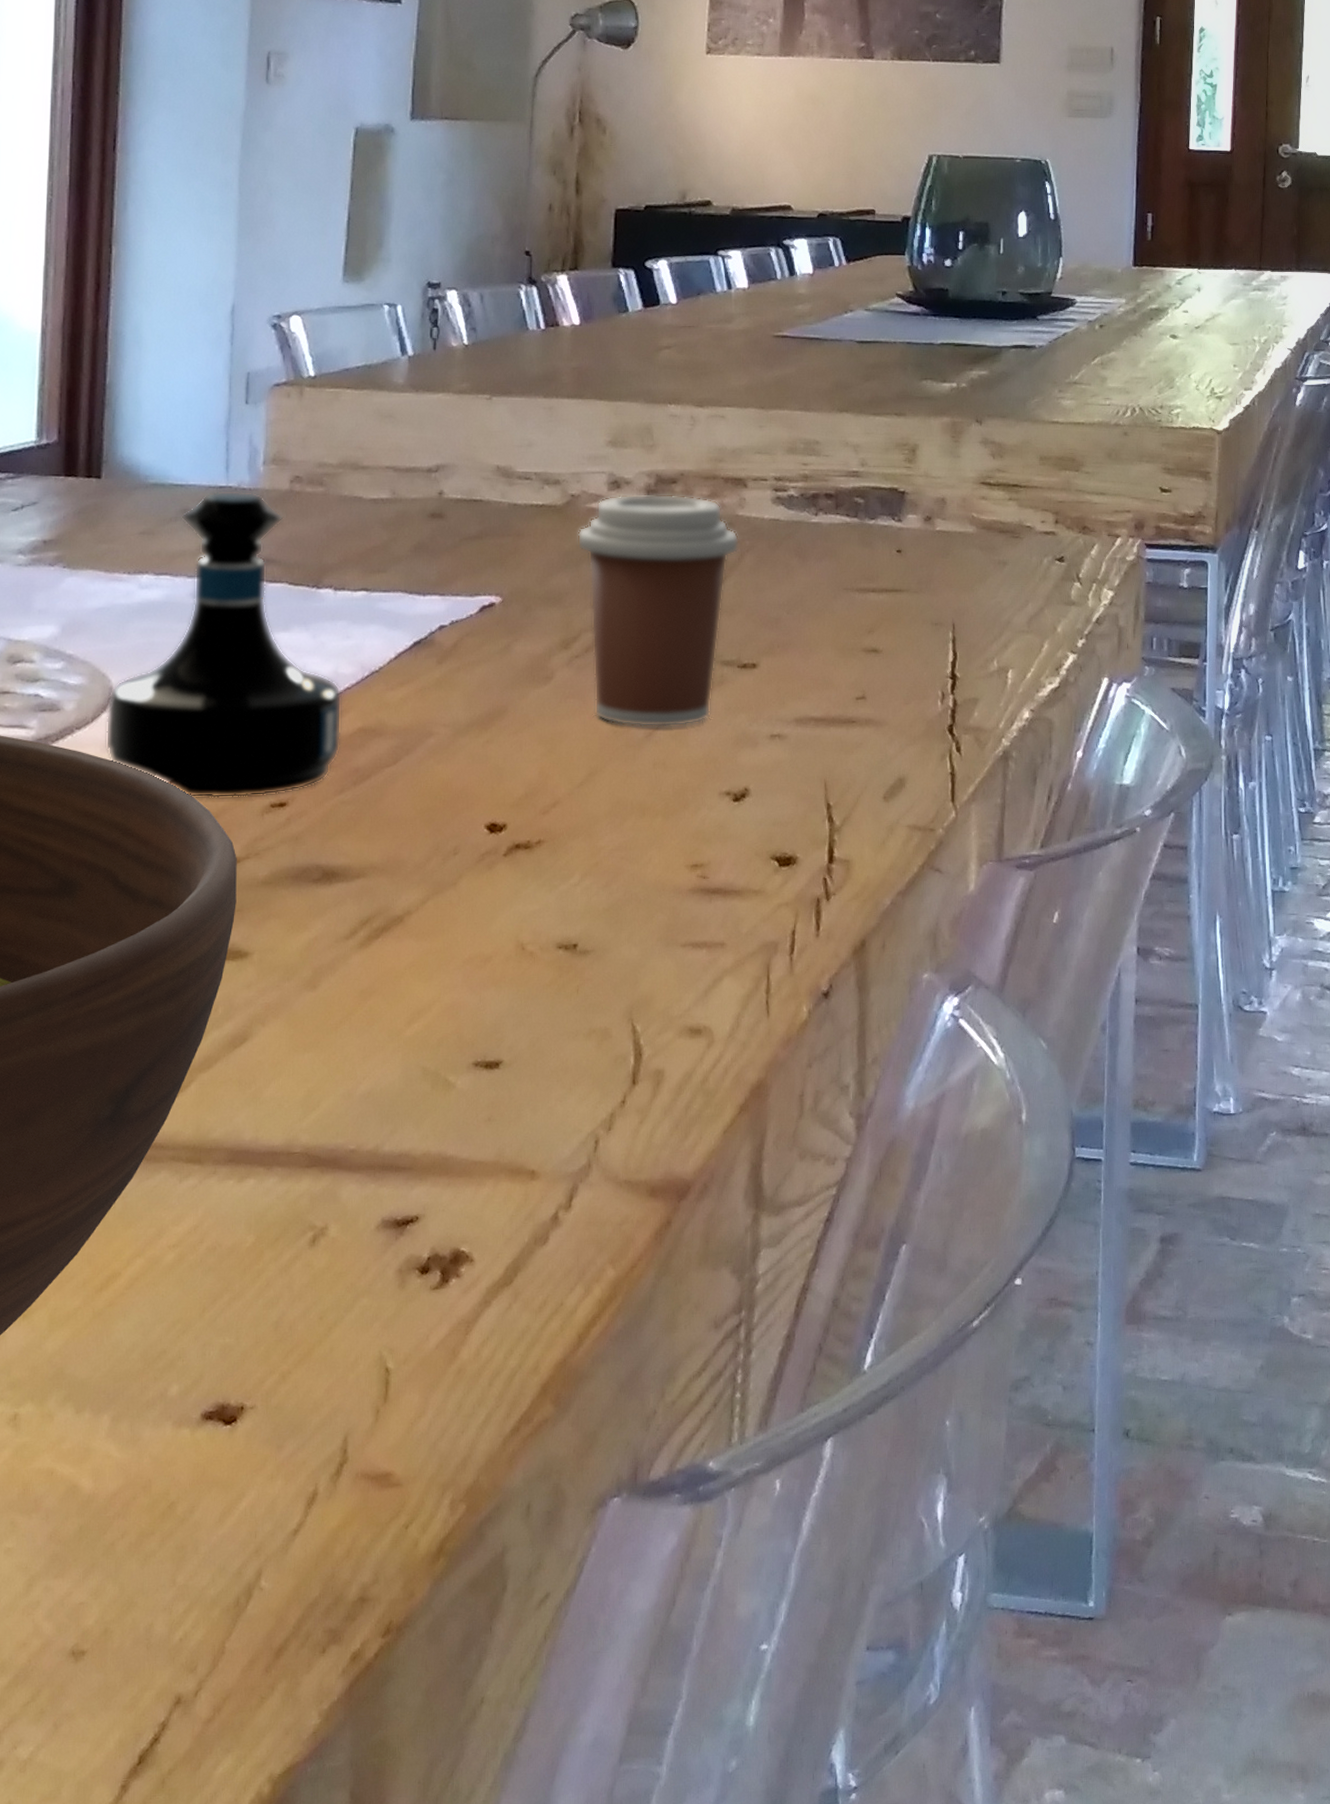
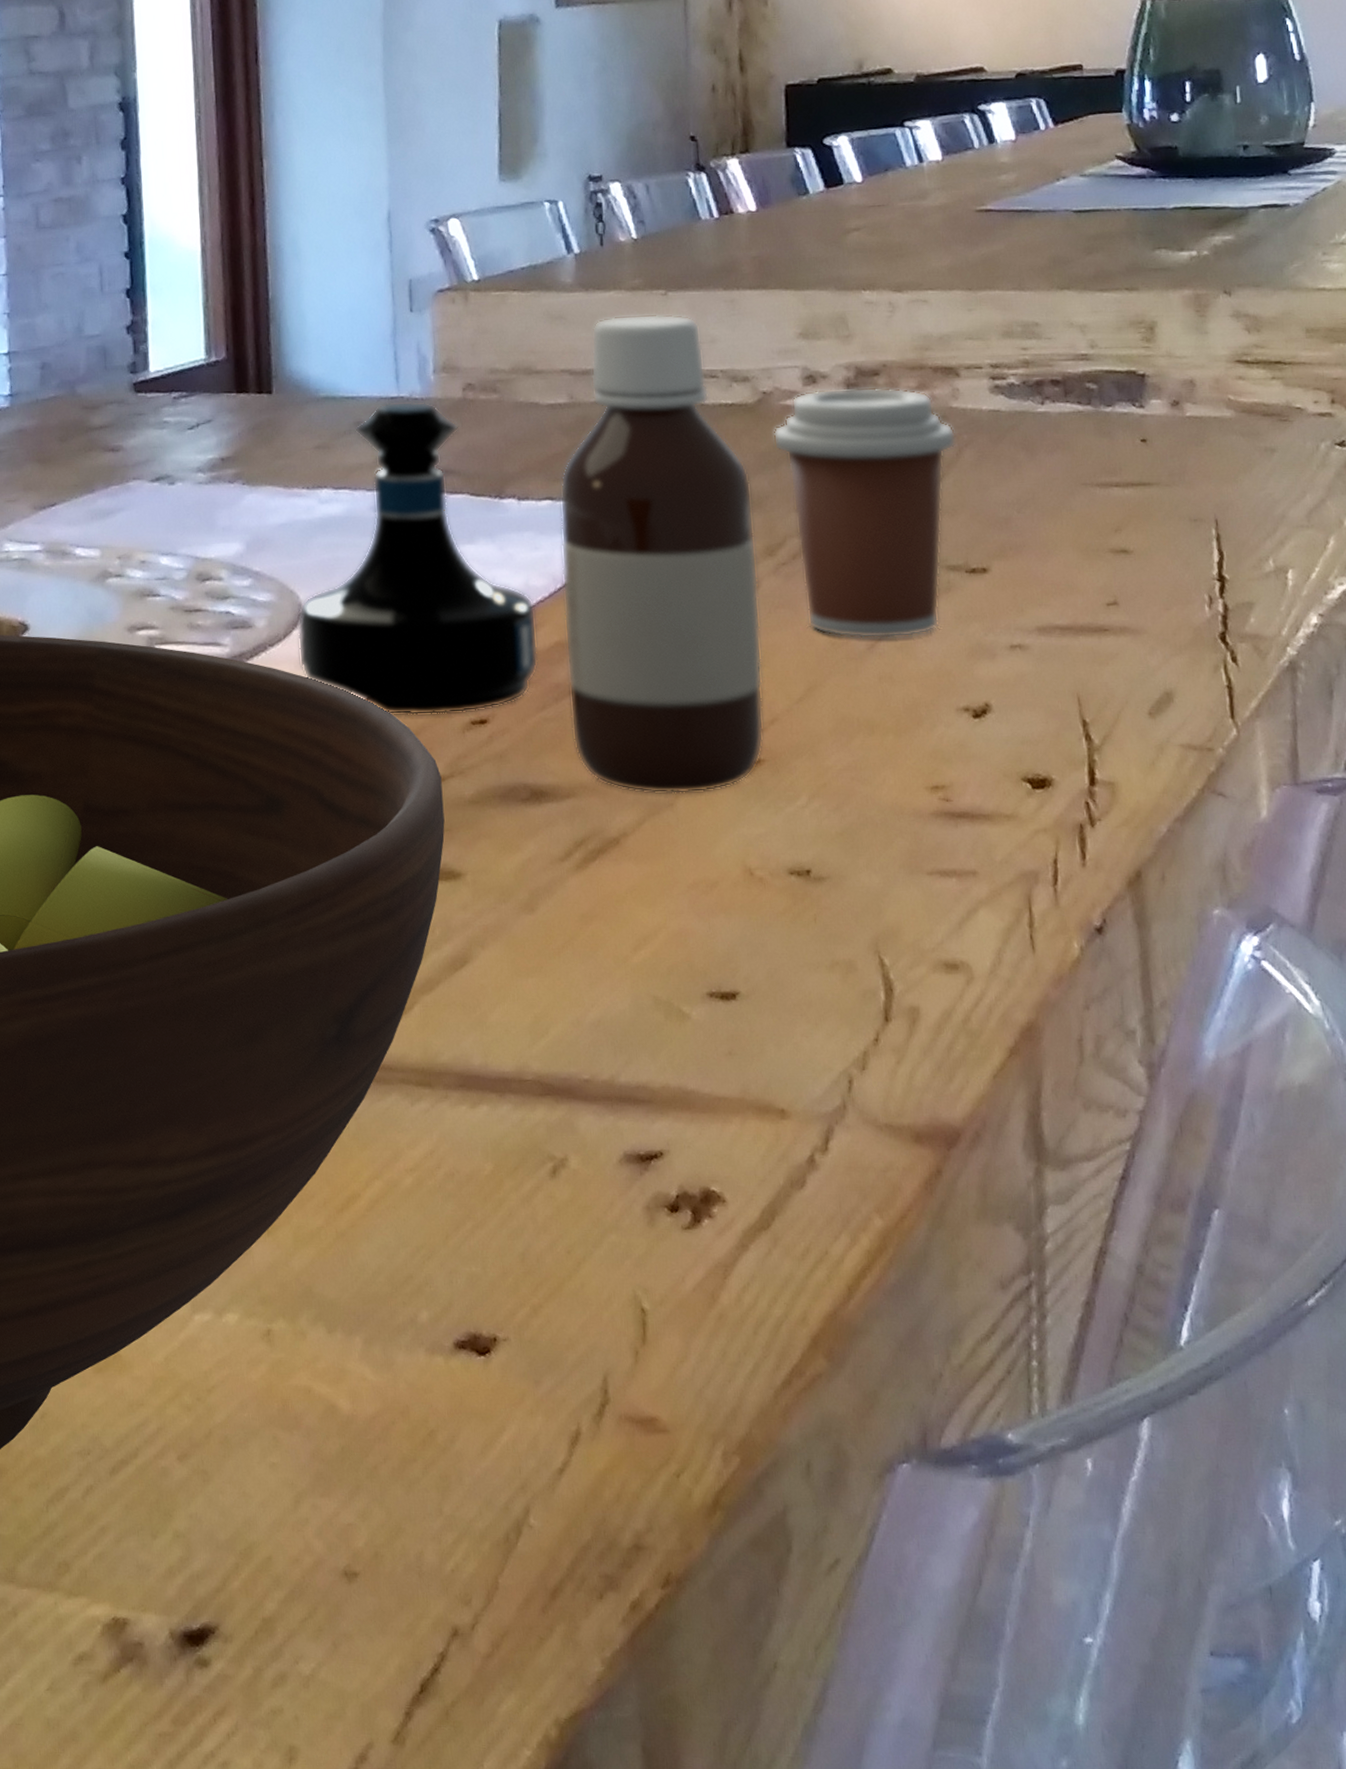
bottle: none [367,417,553,874] -> present [559,314,764,794]

